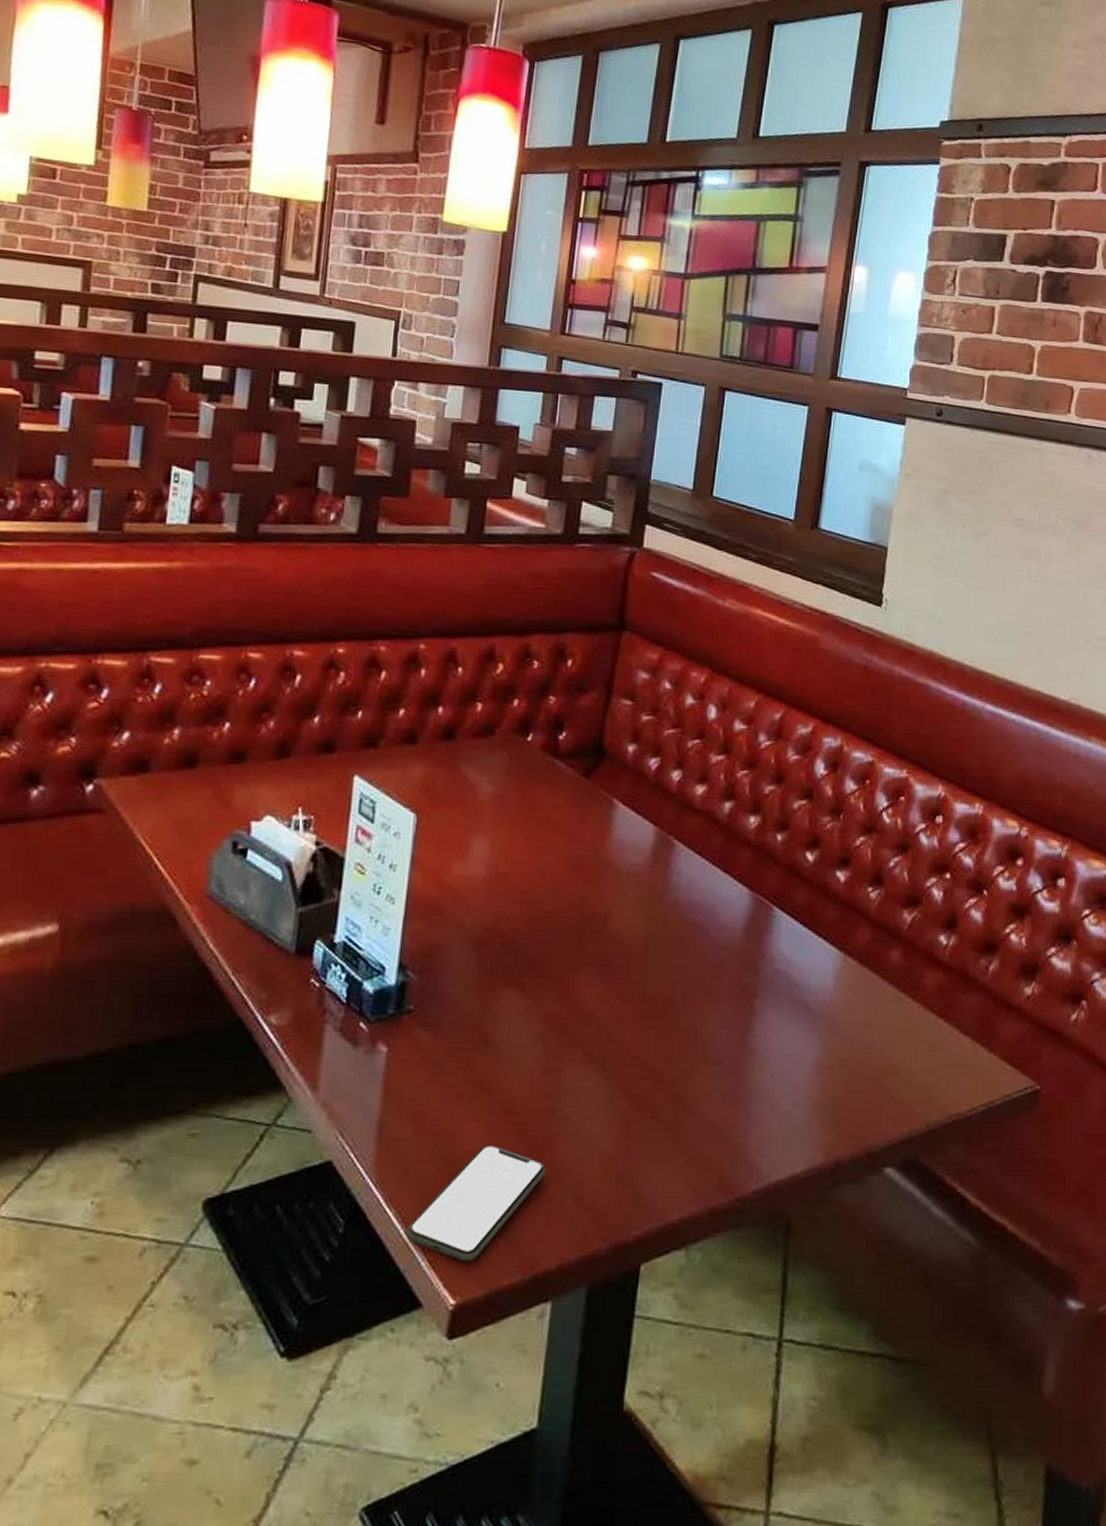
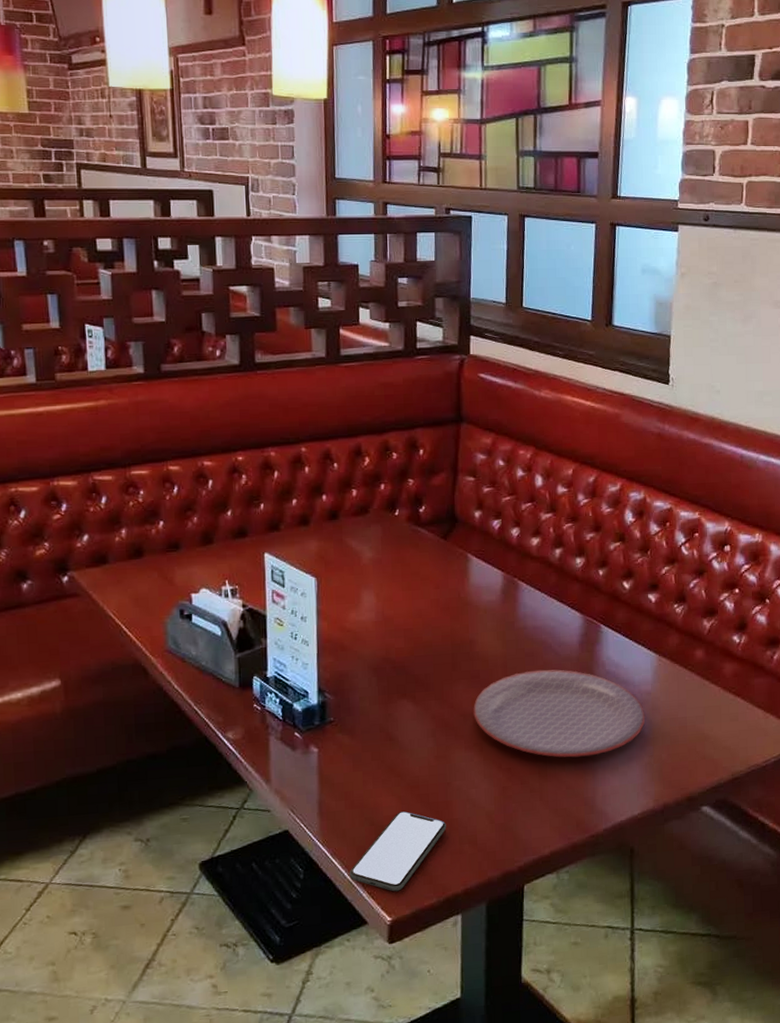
plate: none [598,961,821,1086] -> present [473,669,645,758]

